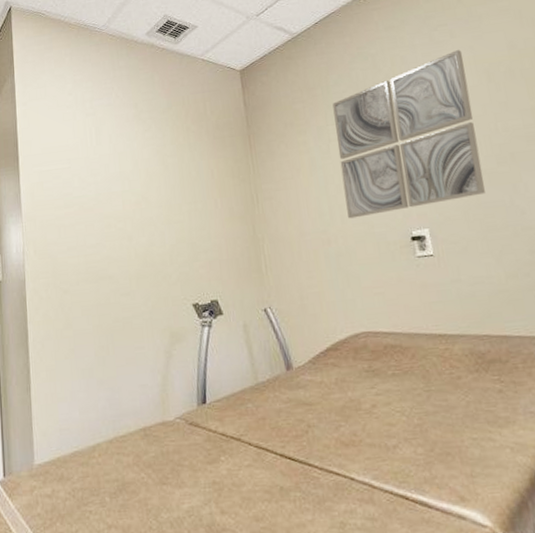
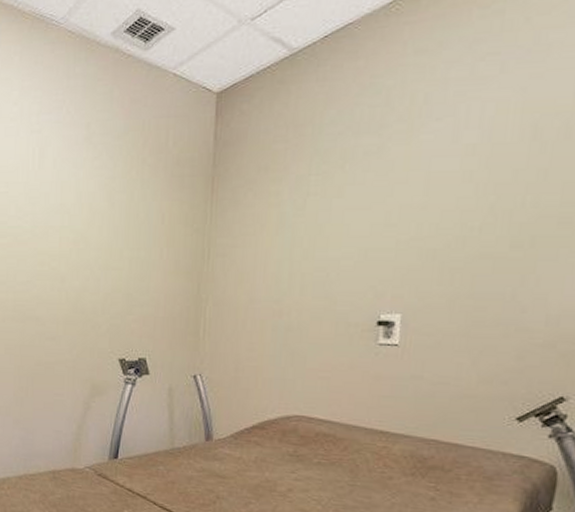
wall art: present [332,50,485,219] -> none [309,91,510,291]

